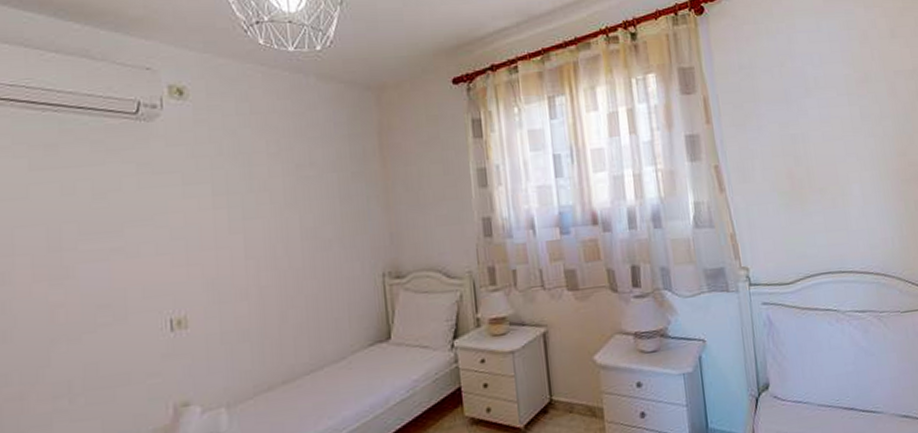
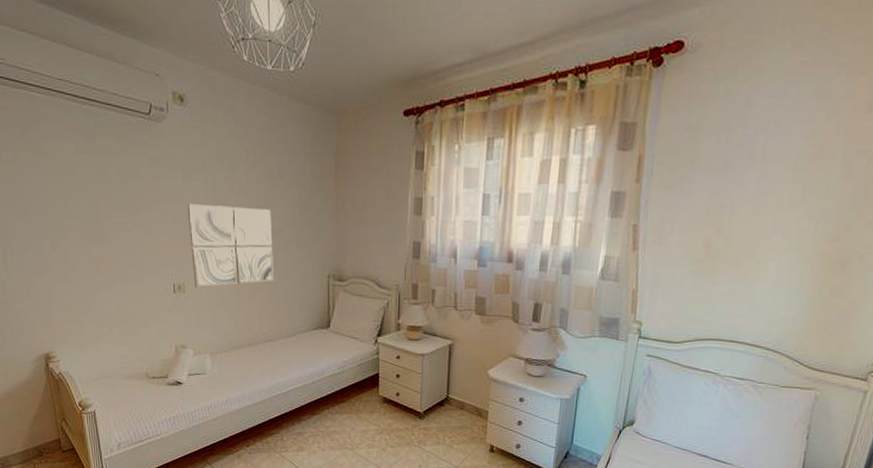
wall art: none [189,205,313,320] -> present [187,203,275,289]

